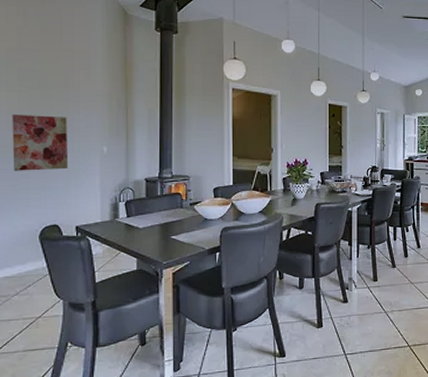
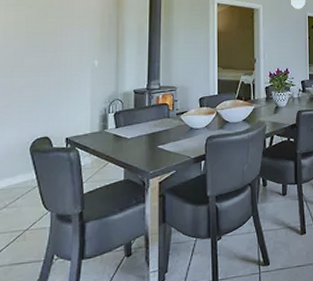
wall art: present [12,113,68,171] -> none [7,31,61,85]

